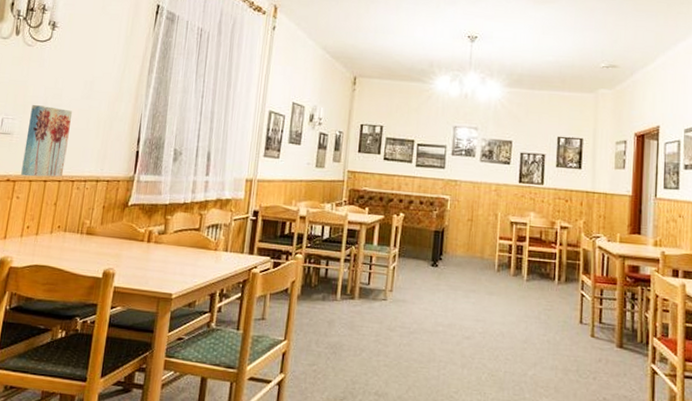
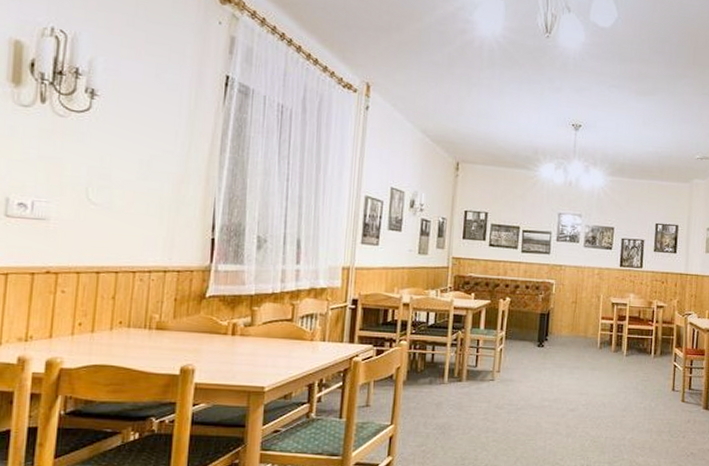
wall art: present [21,105,73,177] -> none [65,186,127,268]

